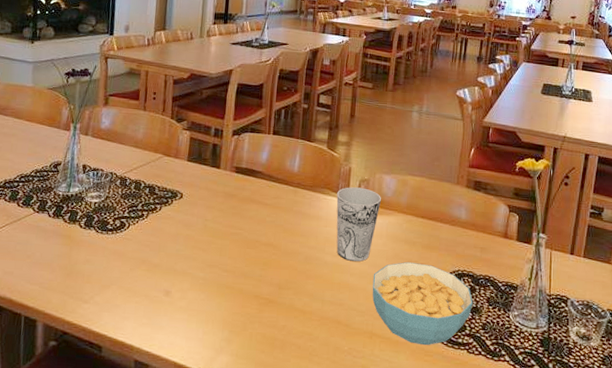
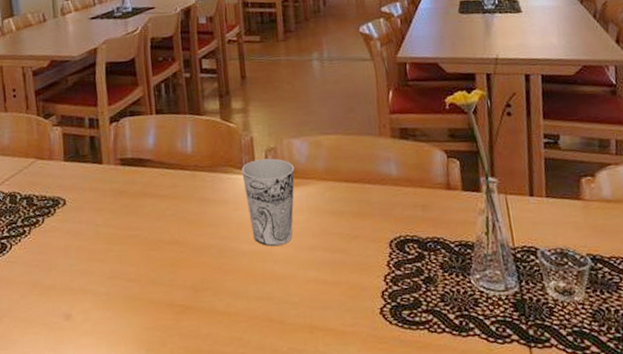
cereal bowl: present [372,262,473,346] -> none [301,235,425,332]

